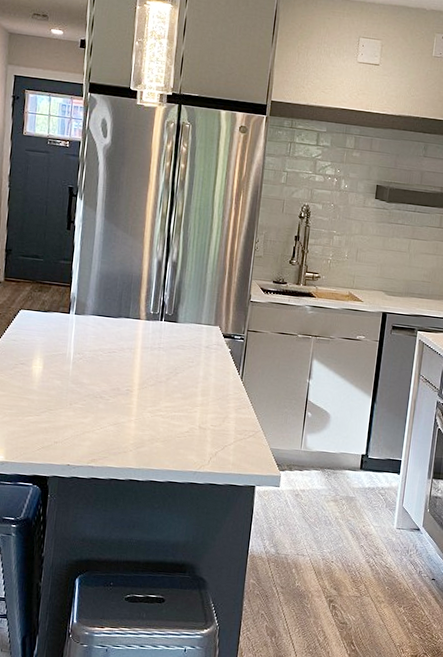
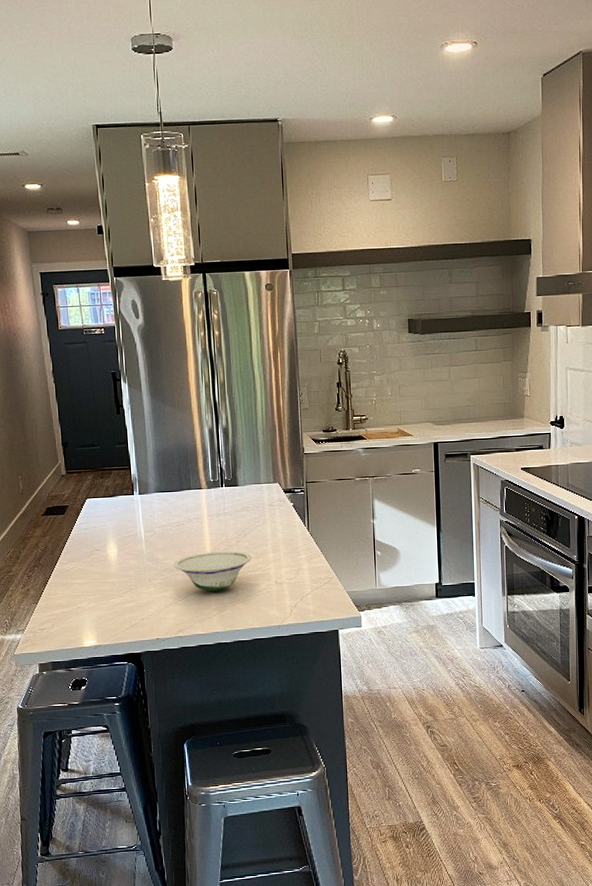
bowl: none [97,384,180,427] -> present [173,551,253,592]

